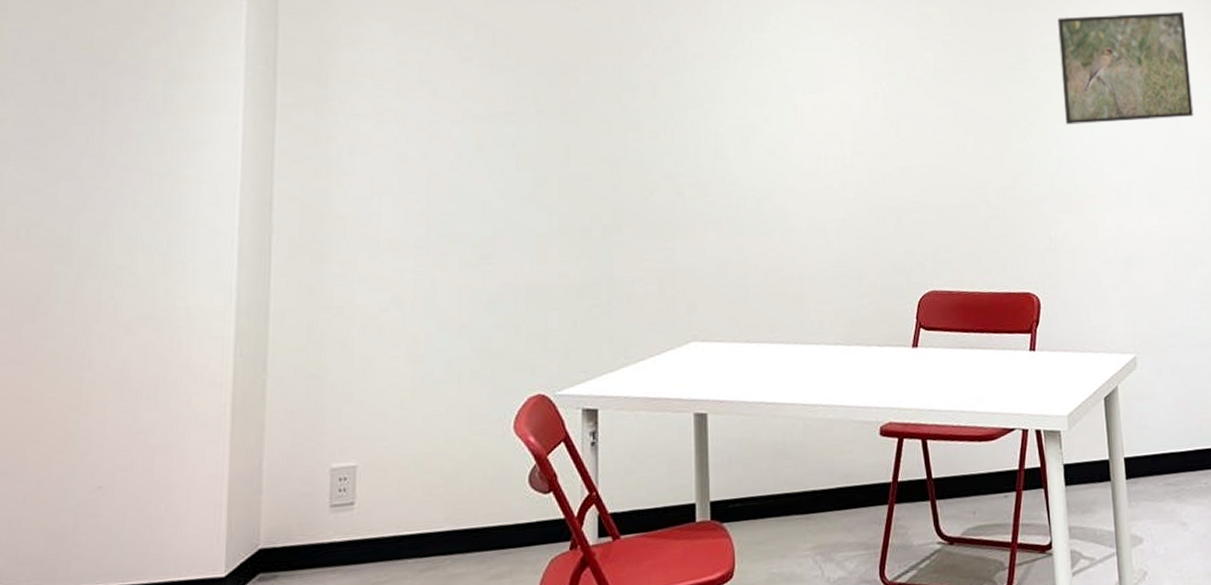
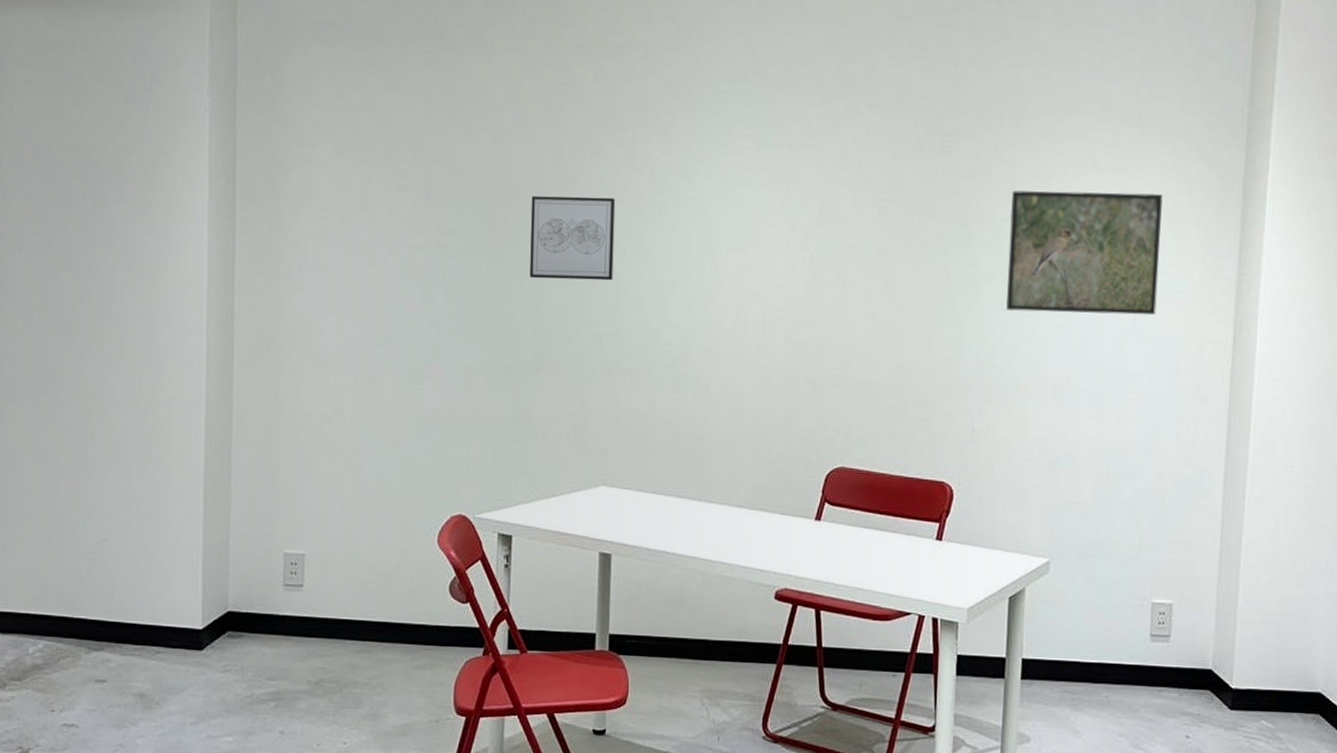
wall art: none [603,52,691,138] -> present [529,195,616,281]

